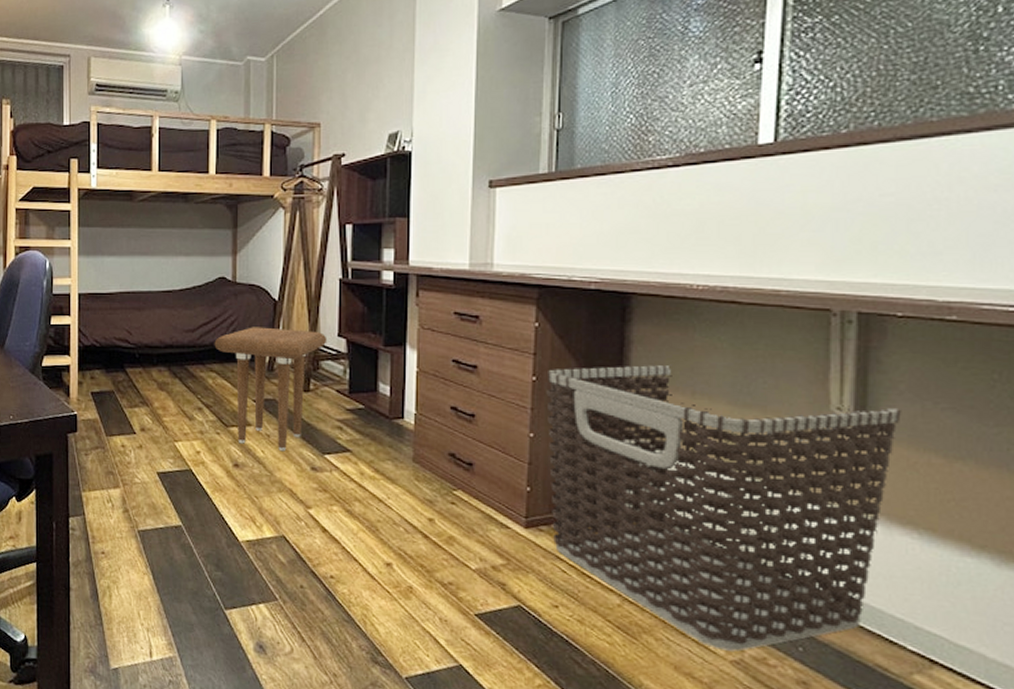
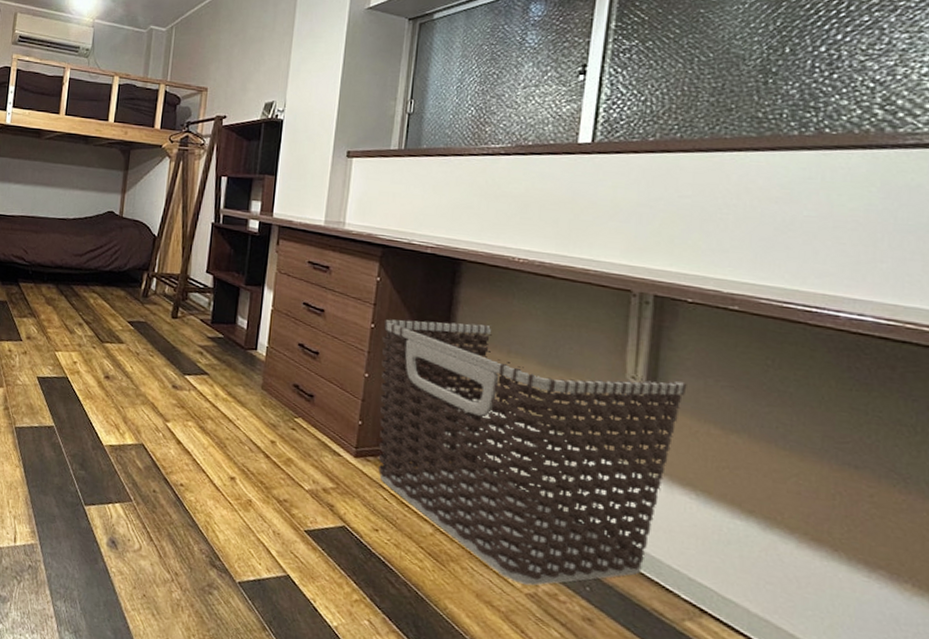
side table: present [214,327,328,452] -> none [98,257,197,369]

